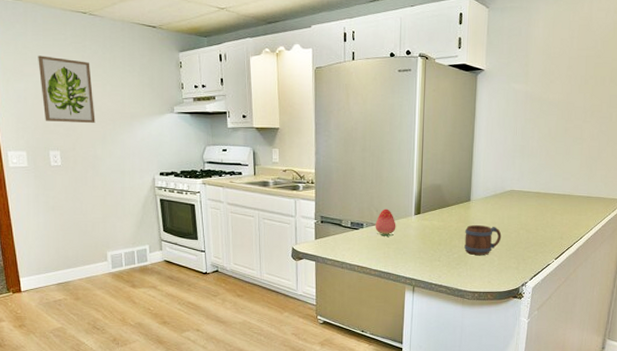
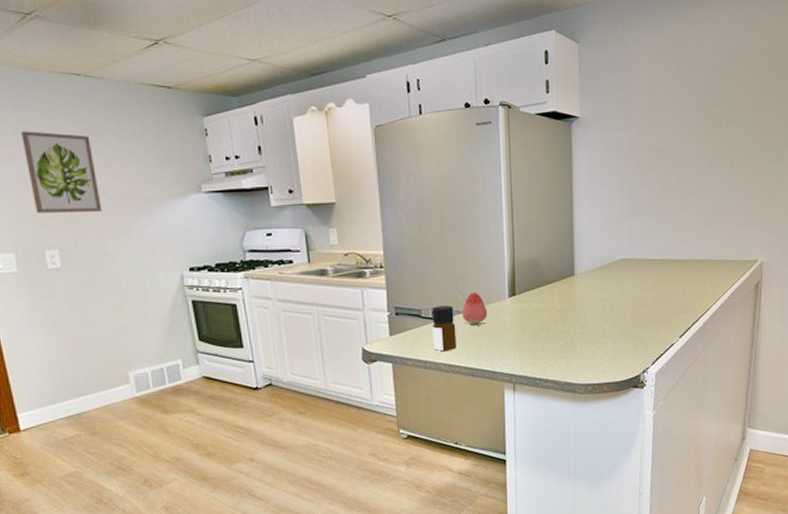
bottle: none [350,218,369,255] -> present [432,305,457,351]
mug: present [464,225,502,255] -> none [571,303,615,340]

